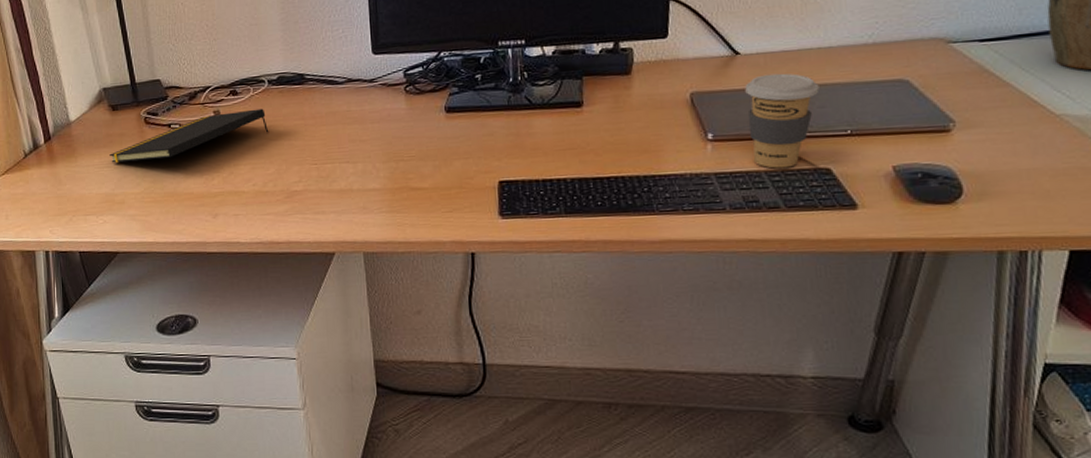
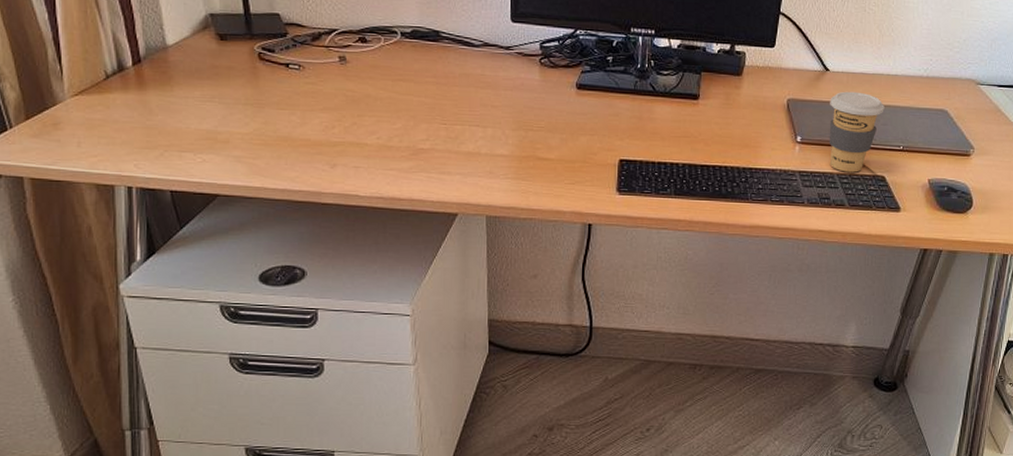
notepad: present [109,108,269,163] -> none [214,60,398,99]

